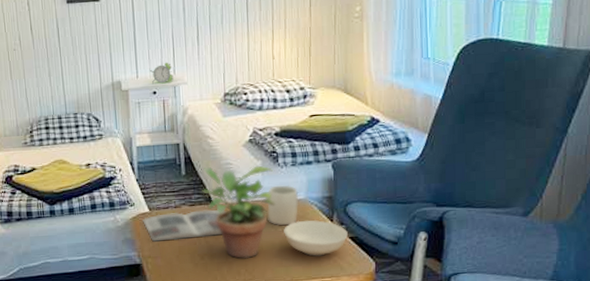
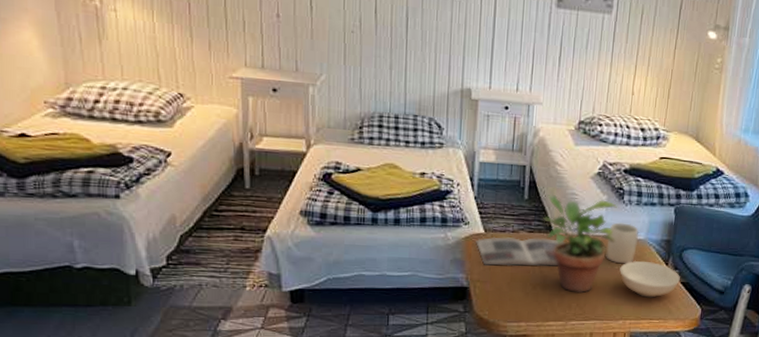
alarm clock: present [149,62,174,85] -> none [504,77,529,101]

